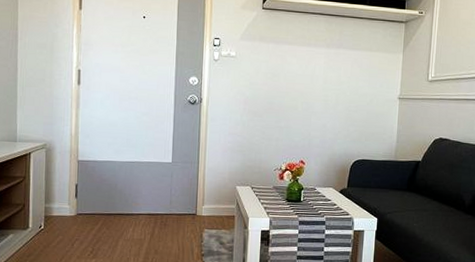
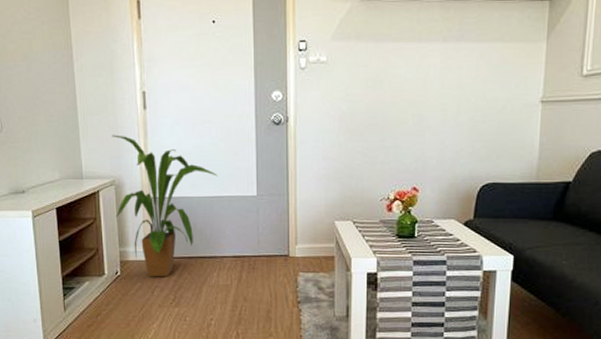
house plant: none [43,104,139,232] -> present [111,135,218,277]

